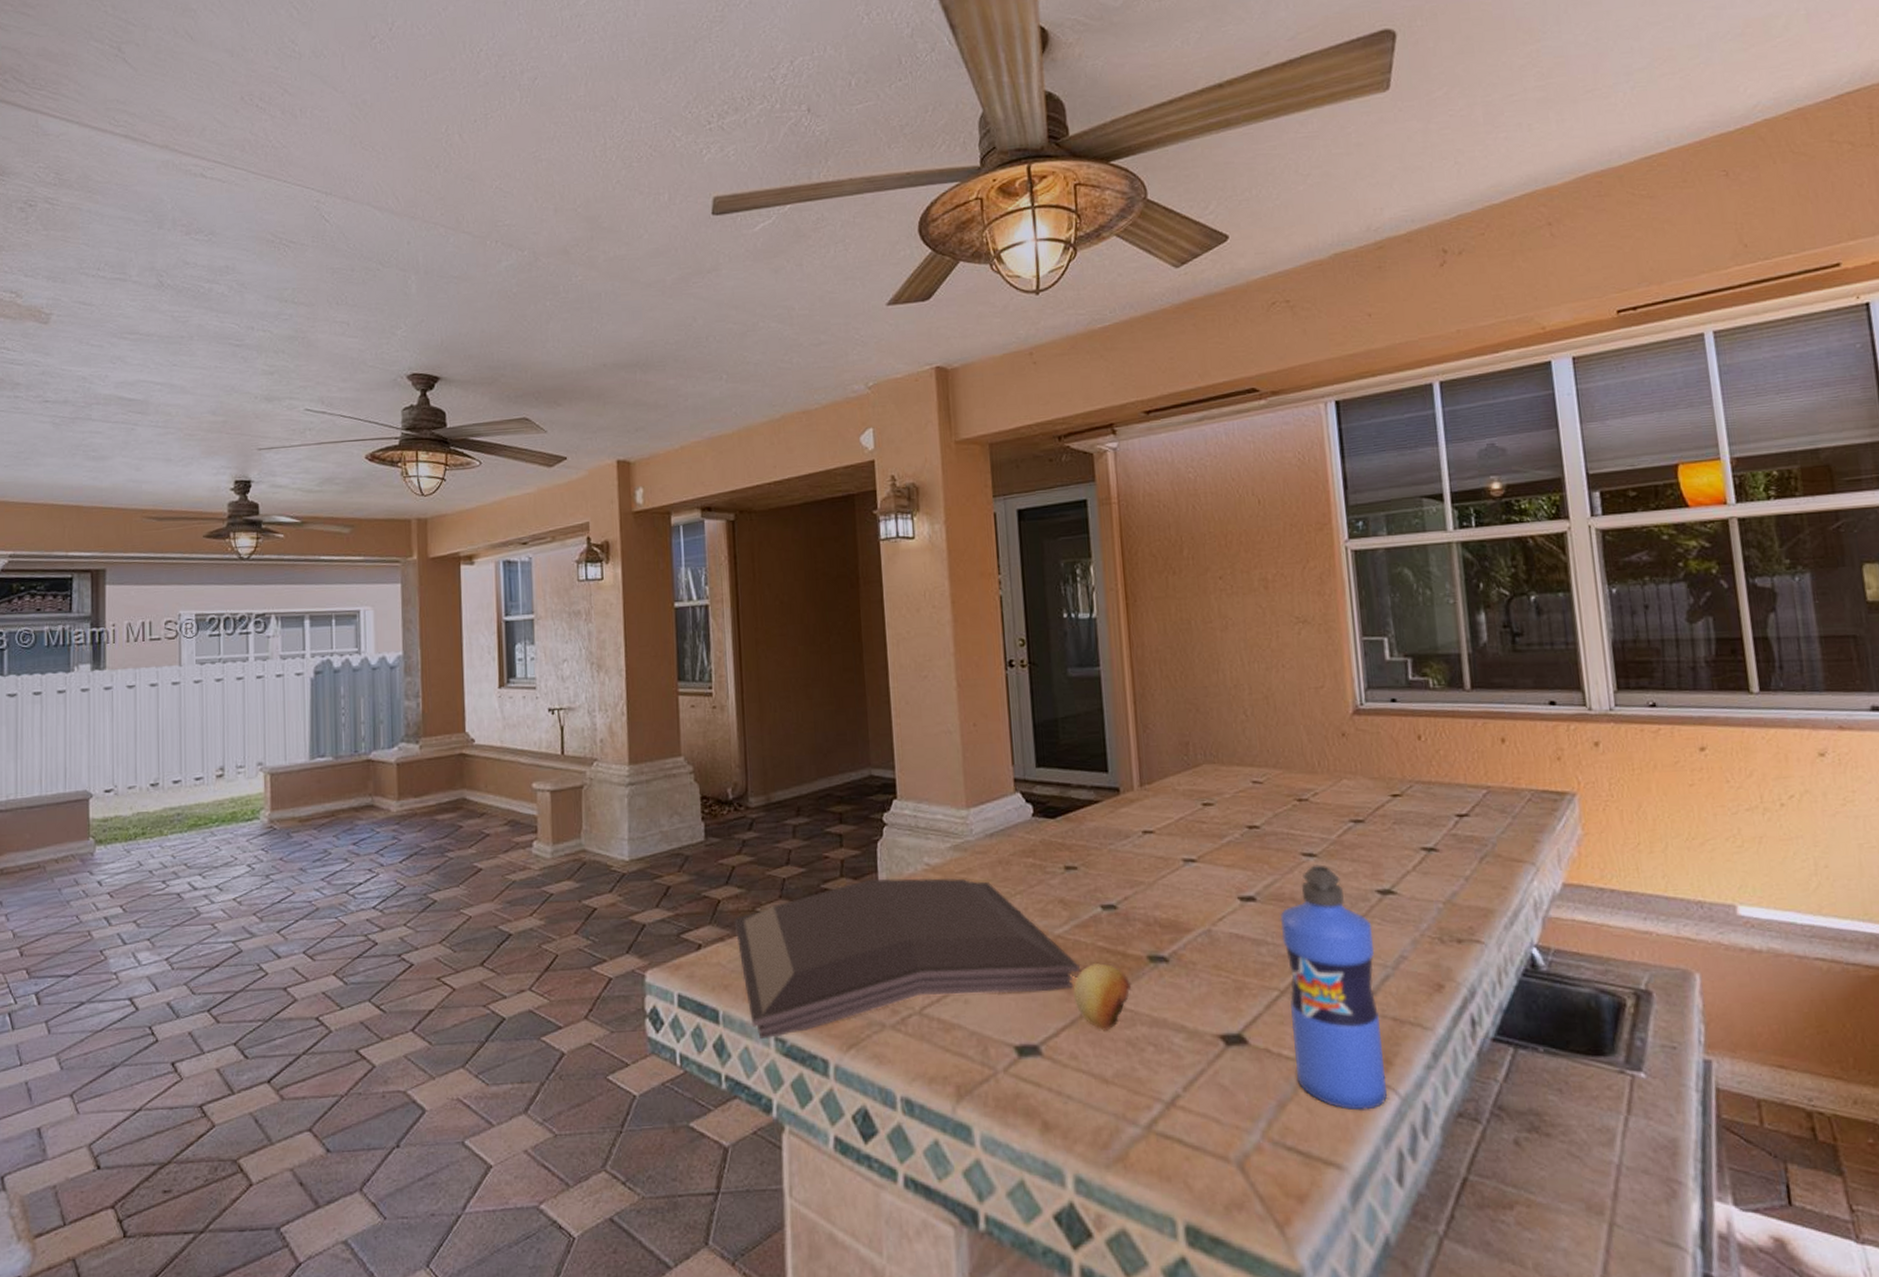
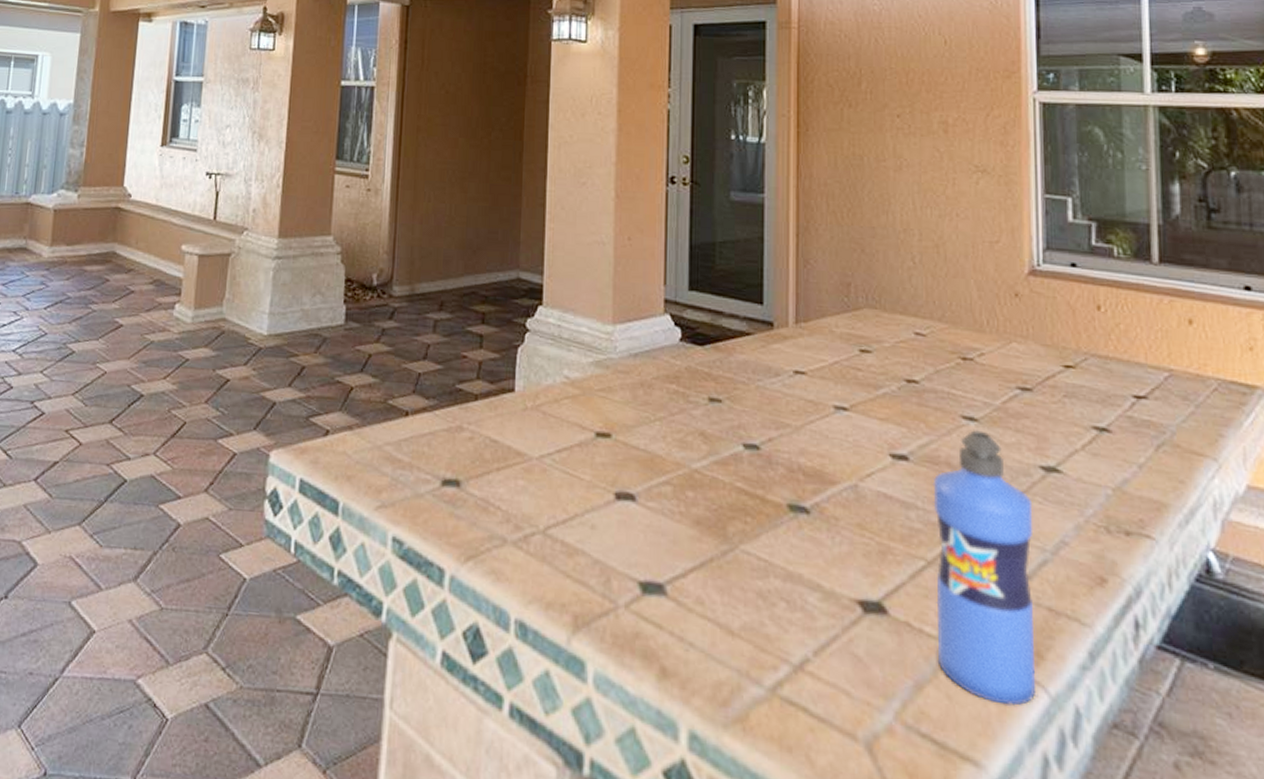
serving tray: present [734,878,1080,1040] -> none [364,384,715,538]
fruit: present [1073,963,1131,1031] -> none [706,505,767,579]

